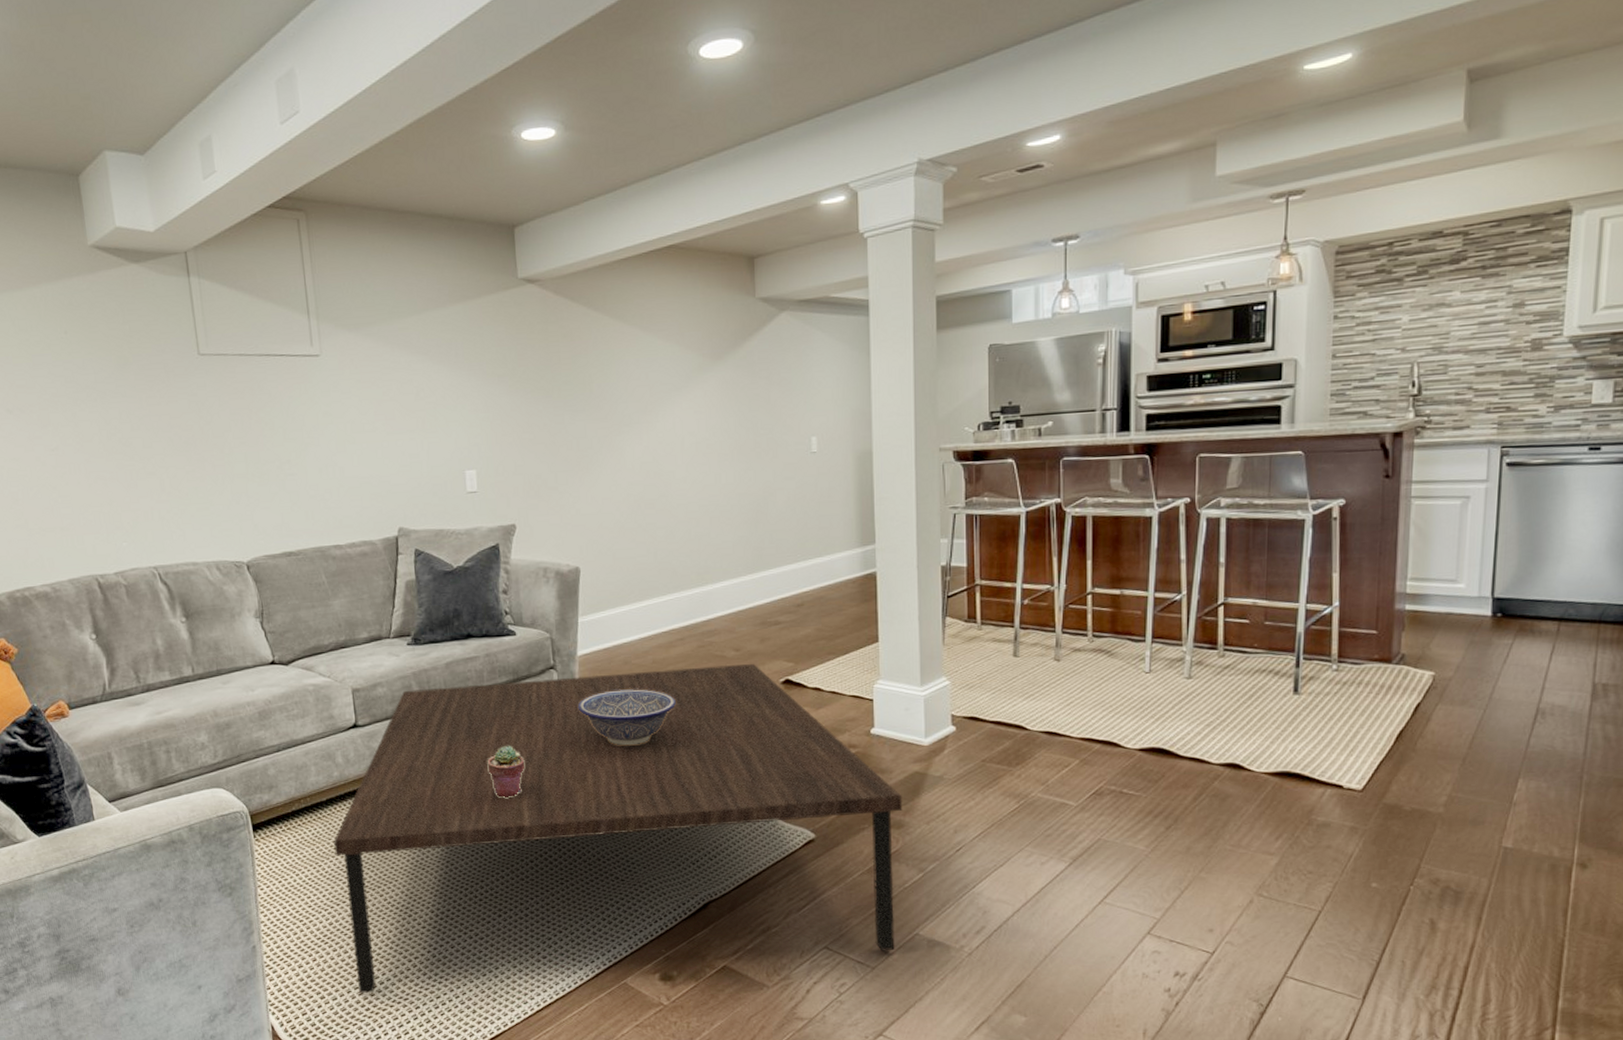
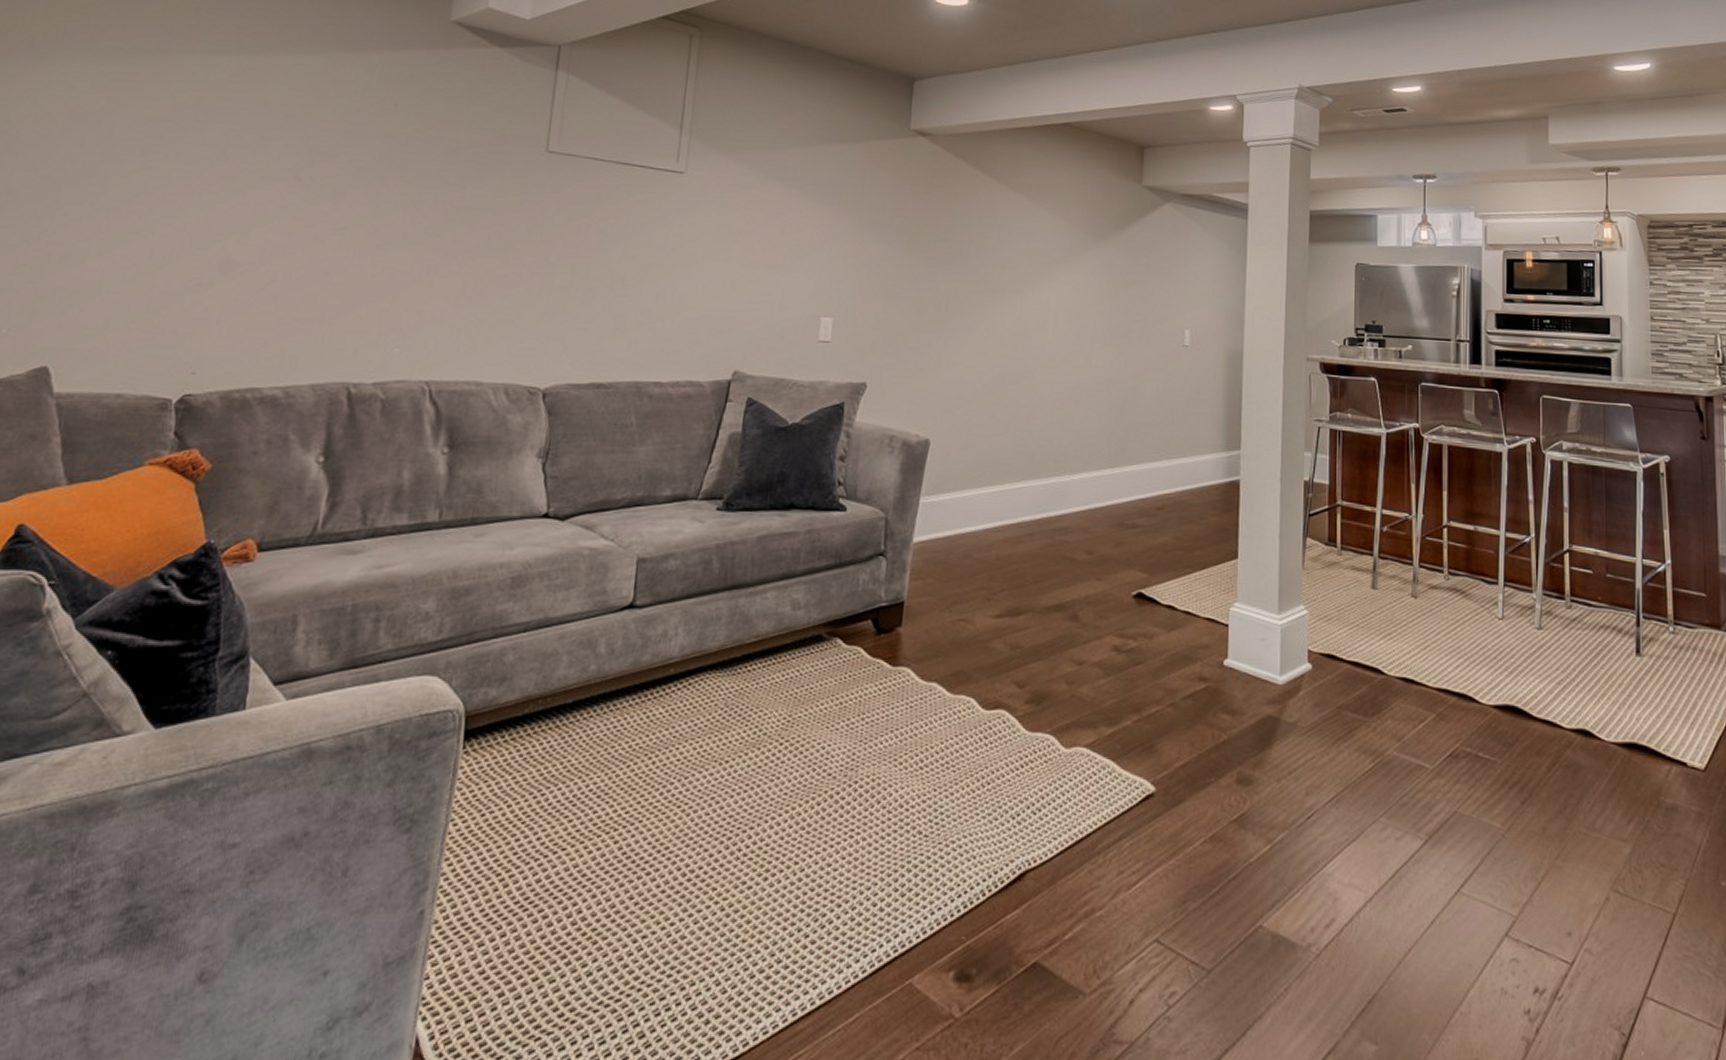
coffee table: present [333,663,903,993] -> none [555,565,1253,989]
potted succulent: present [487,746,525,798] -> none [784,647,832,715]
decorative bowl: present [577,689,676,746] -> none [903,588,1016,659]

